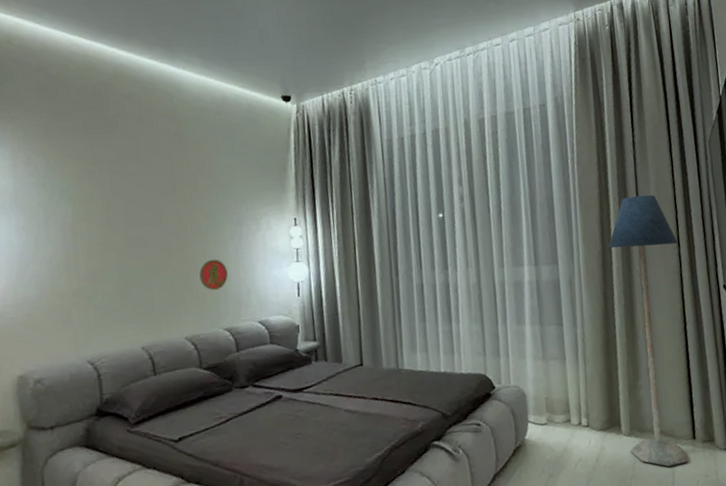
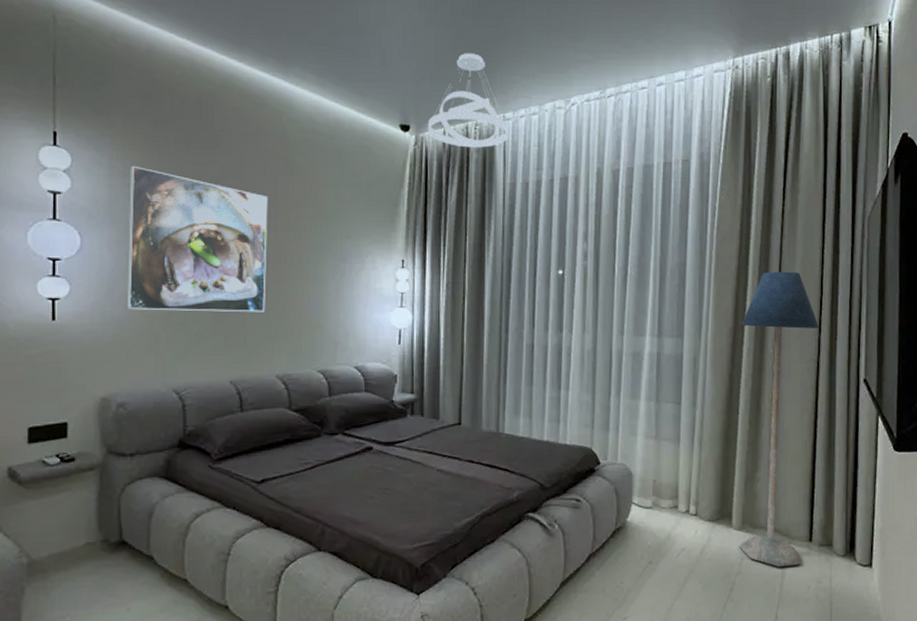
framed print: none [32,155,170,290] -> present [126,165,268,312]
decorative plate: present [199,259,228,291] -> none [296,295,326,329]
pendant light: none [307,27,382,111] -> present [427,53,509,148]

